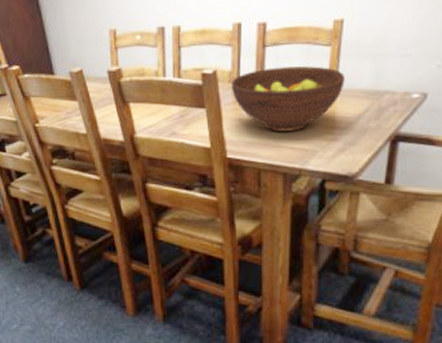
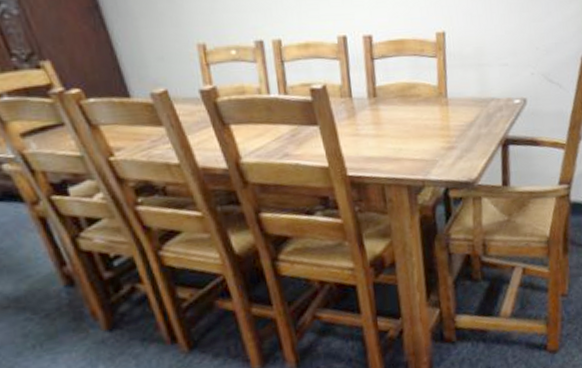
fruit bowl: present [232,66,345,132] -> none [344,77,454,145]

